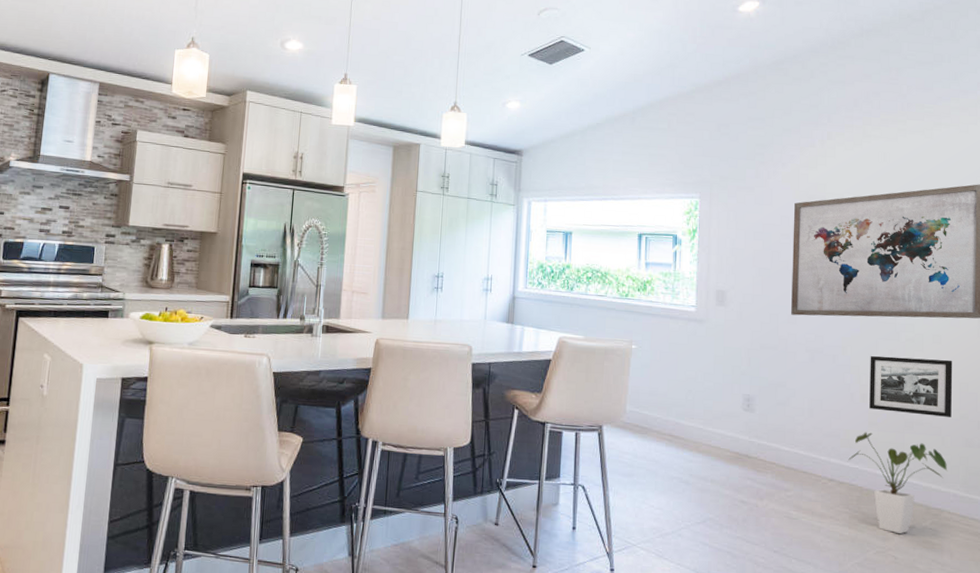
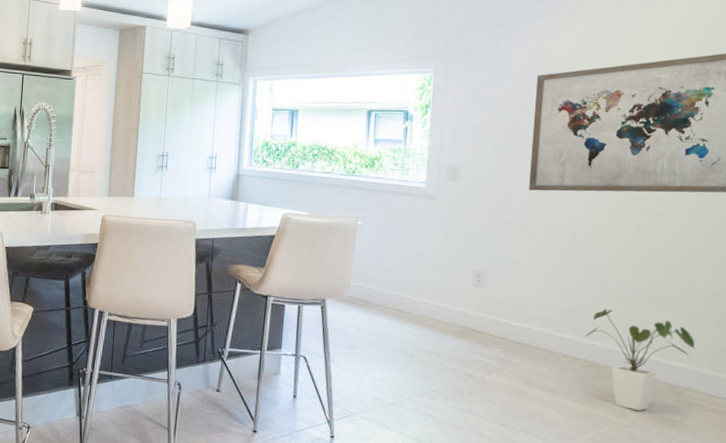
picture frame: present [869,356,953,417] -> none [611,231,708,295]

